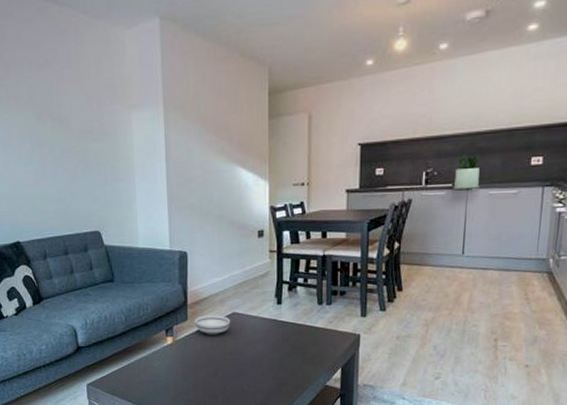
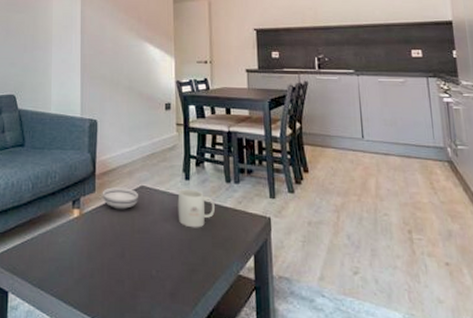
mug: none [269,313,305,348] -> present [177,189,215,228]
planter: present [452,153,481,191] -> none [343,43,370,77]

